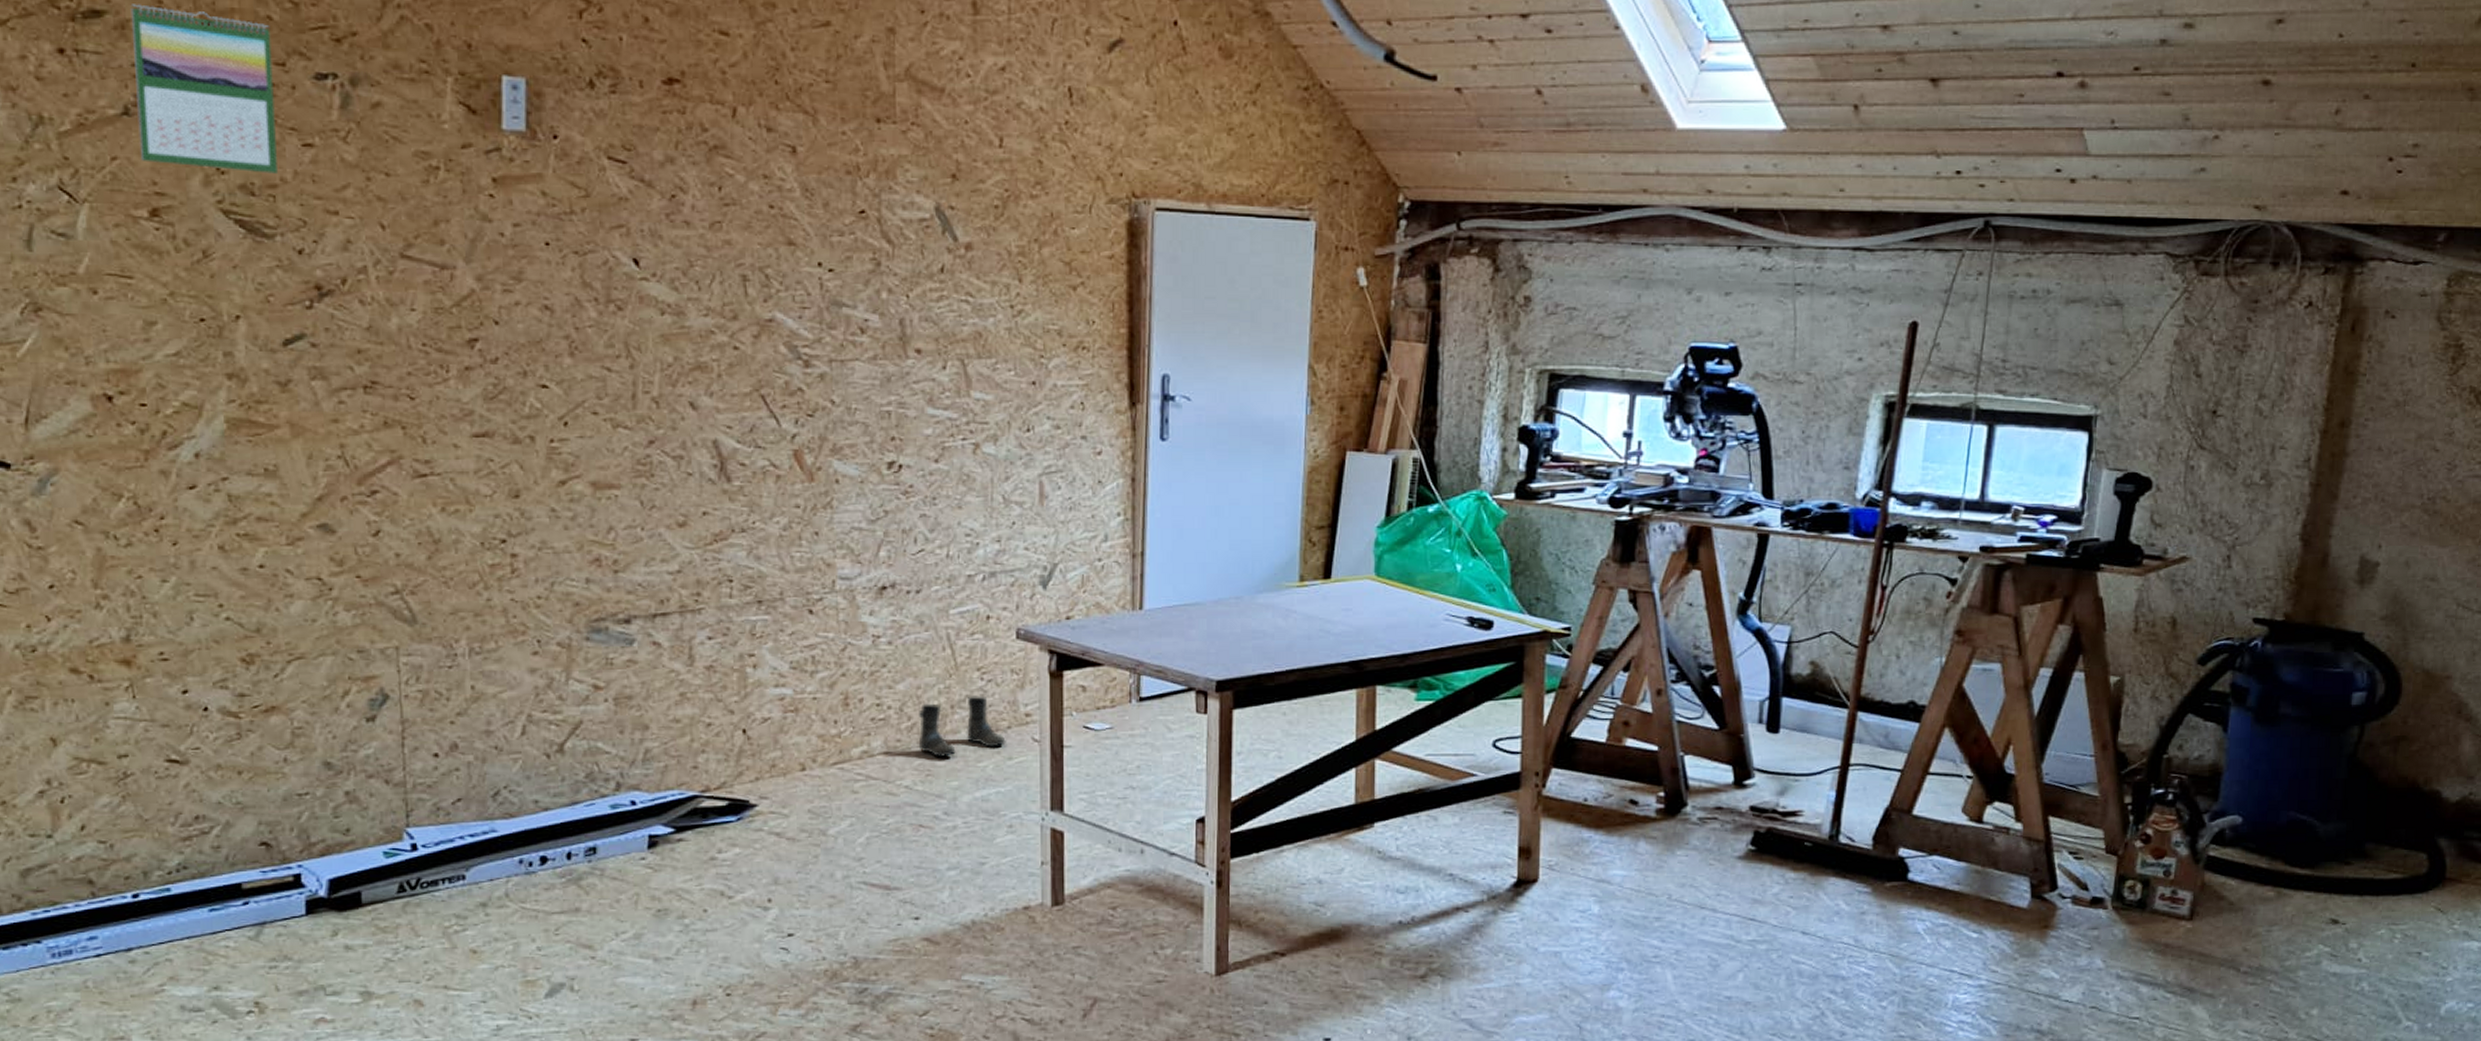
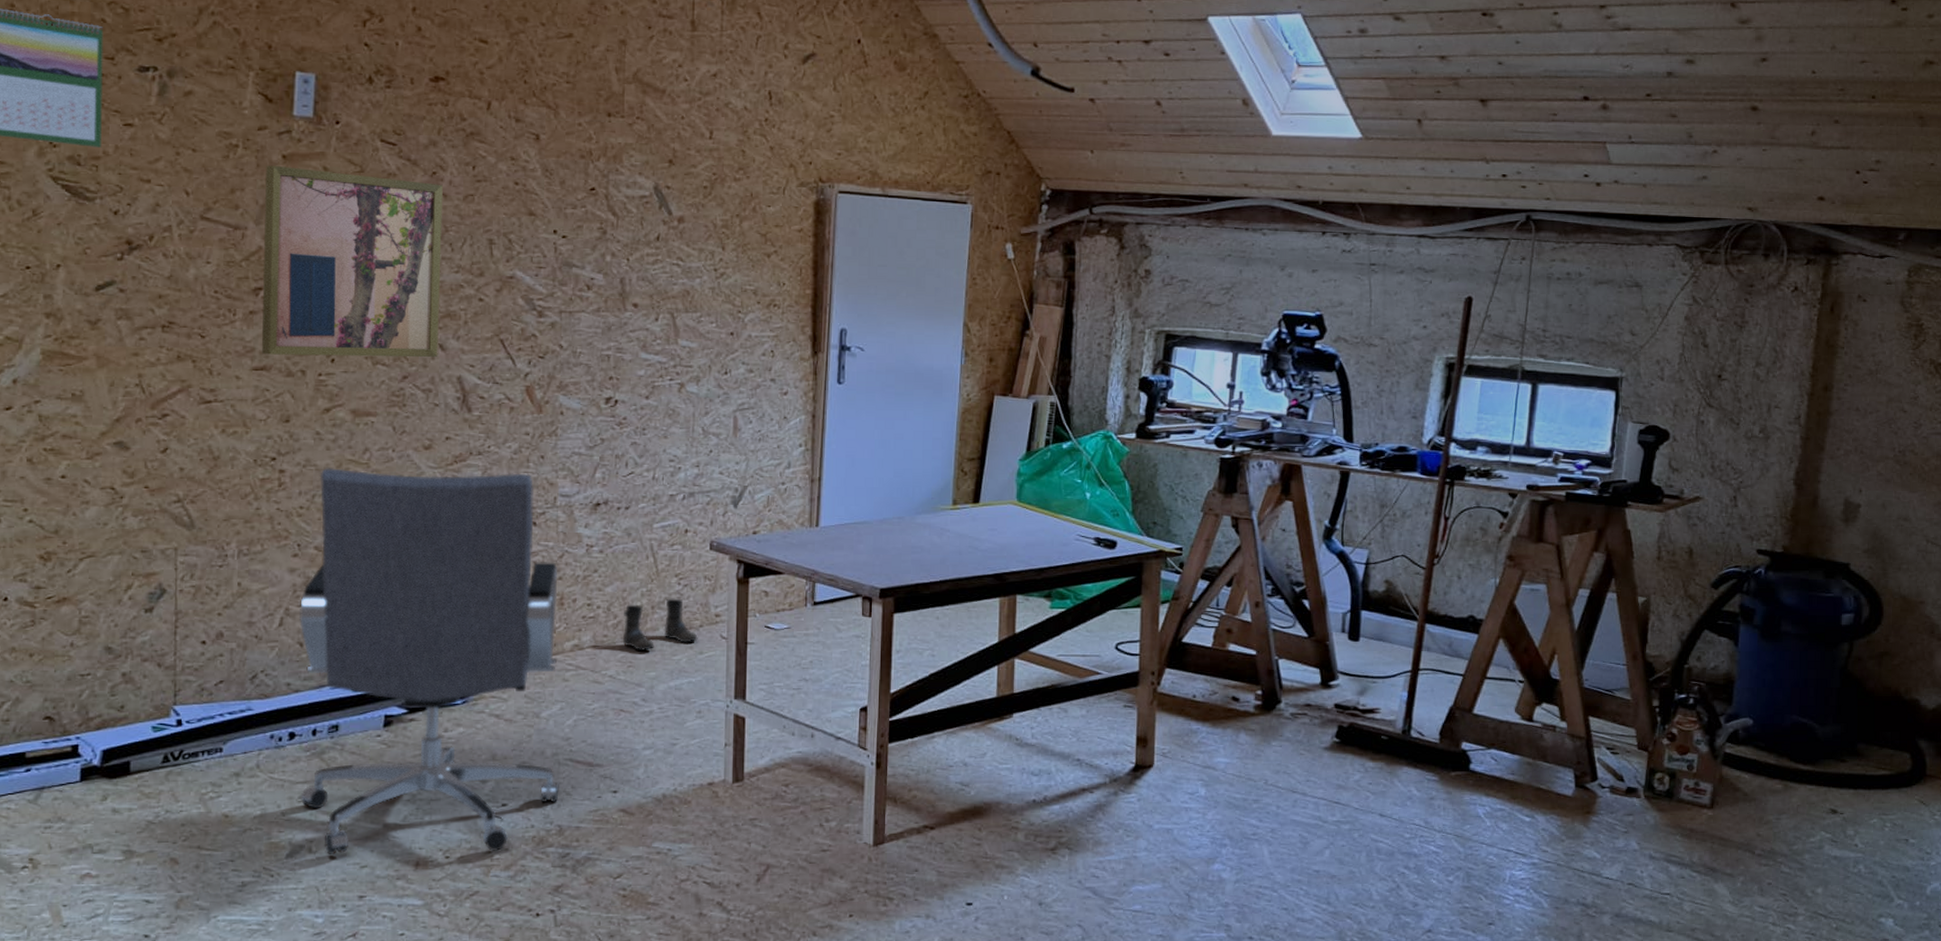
wall art: none [474,190,689,419] -> present [262,165,443,358]
office chair: none [544,551,854,994] -> present [300,468,560,856]

